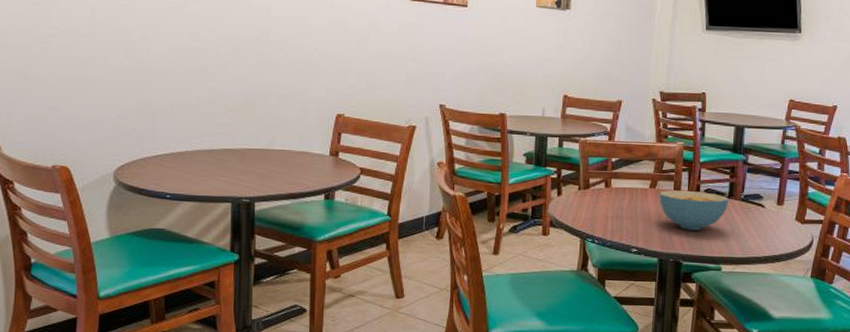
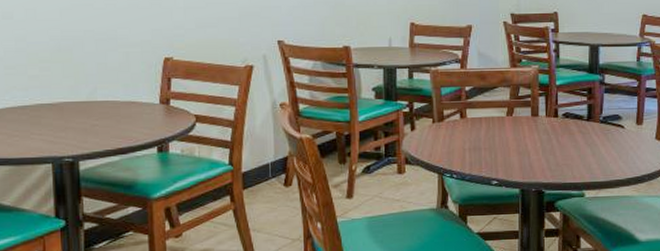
cereal bowl: present [659,190,729,230] -> none [516,115,588,157]

